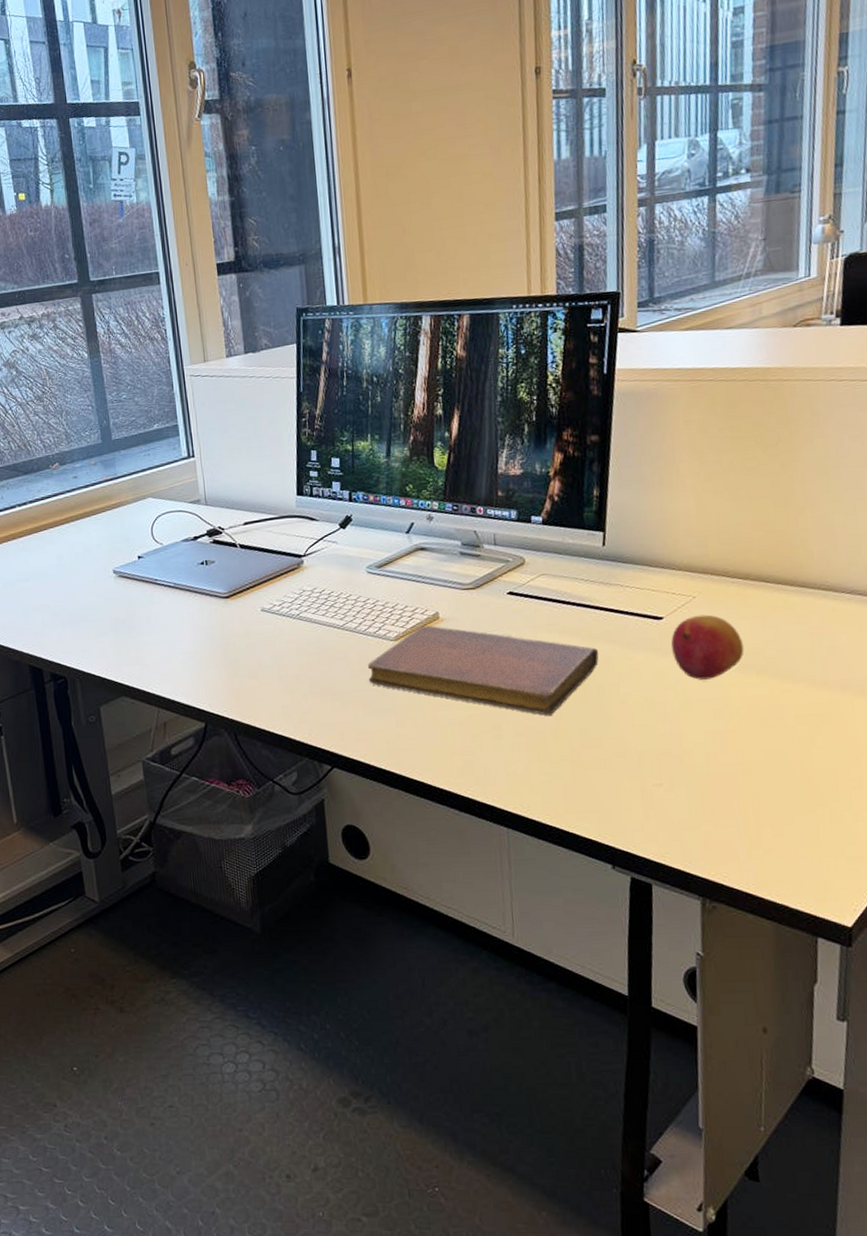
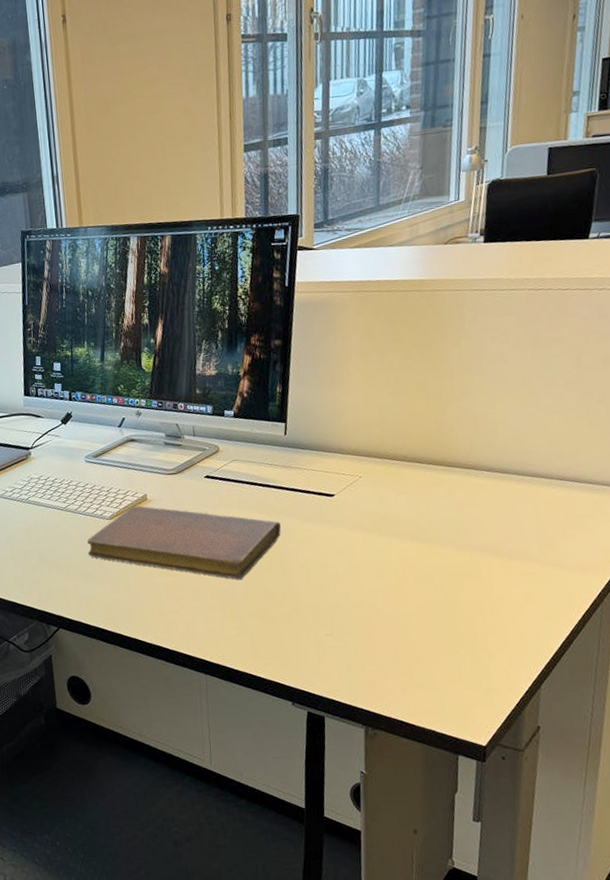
fruit: present [671,614,745,680] -> none [341,491,402,547]

